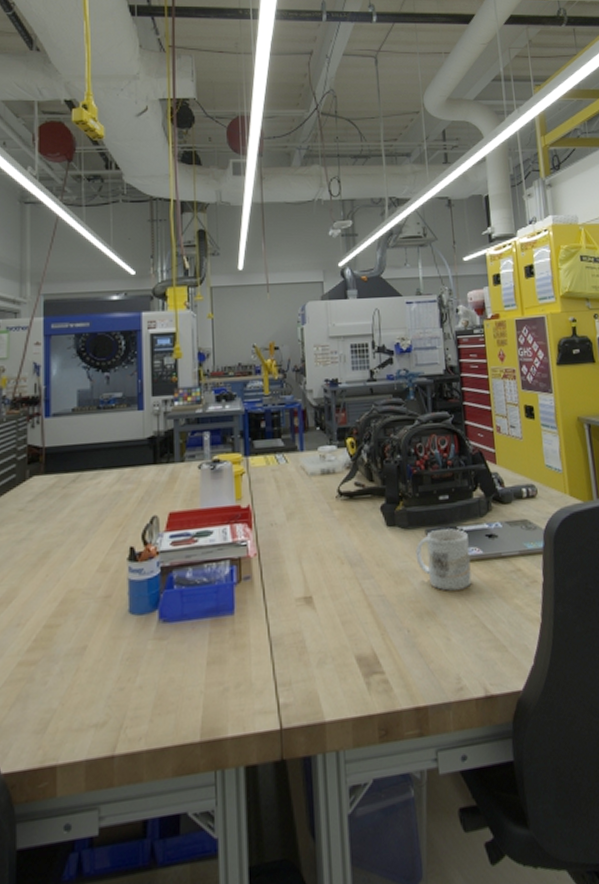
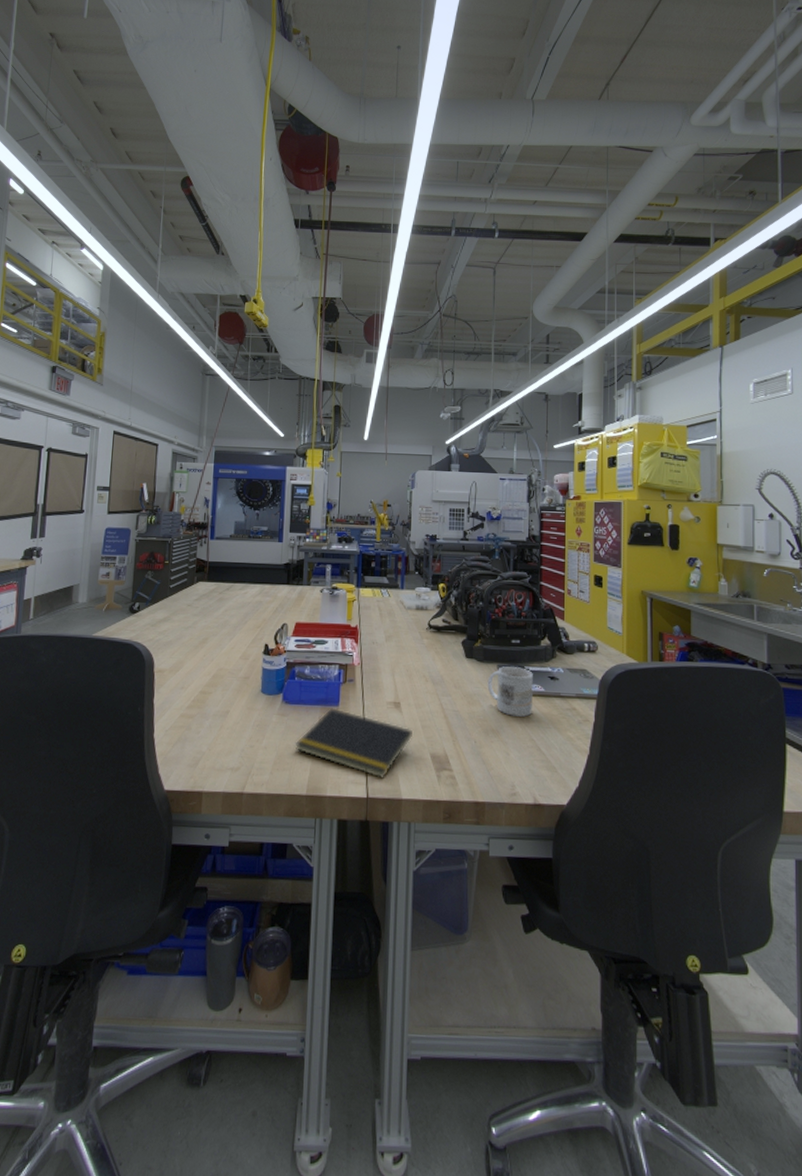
notepad: none [180,617,331,701] -> present [294,708,412,779]

